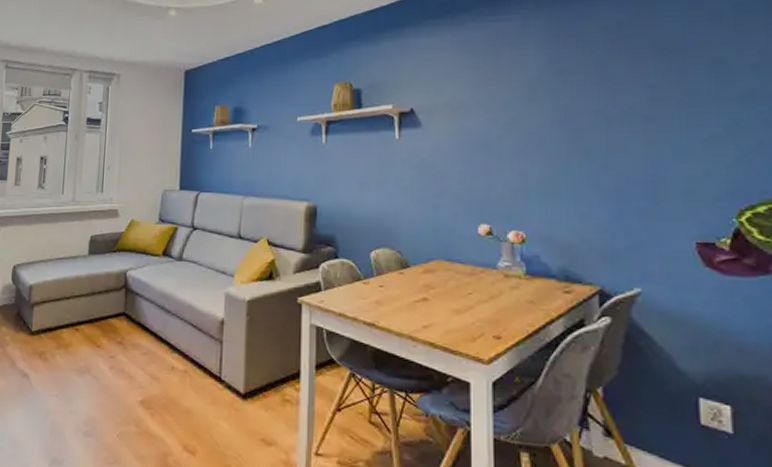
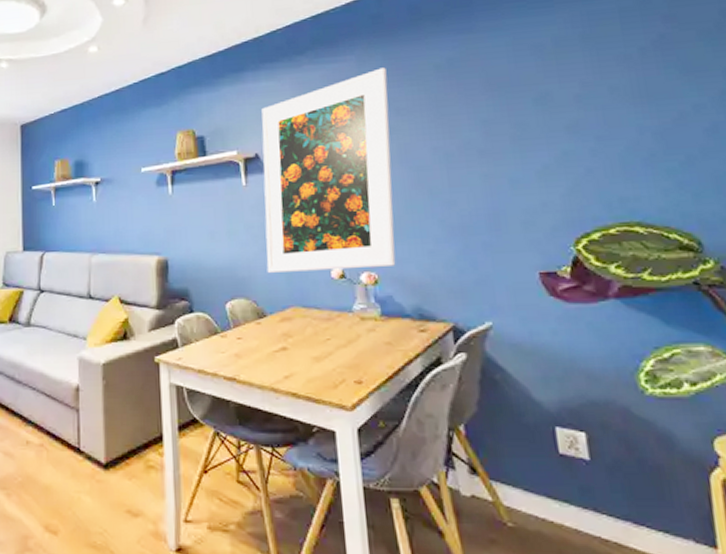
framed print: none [413,28,552,227] -> present [261,67,396,273]

